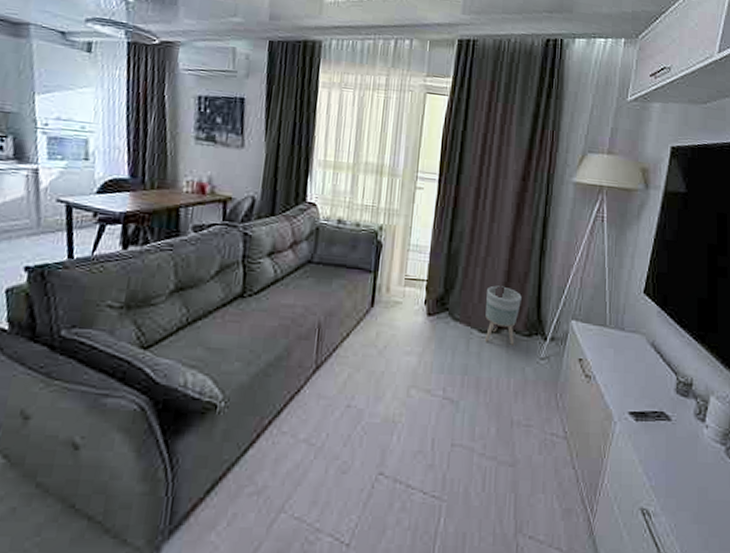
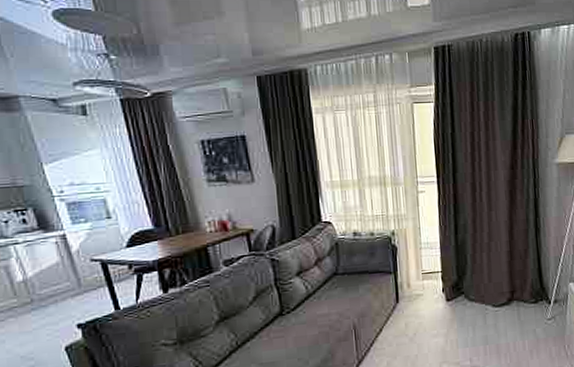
planter: present [485,285,522,345] -> none [494,264,525,314]

